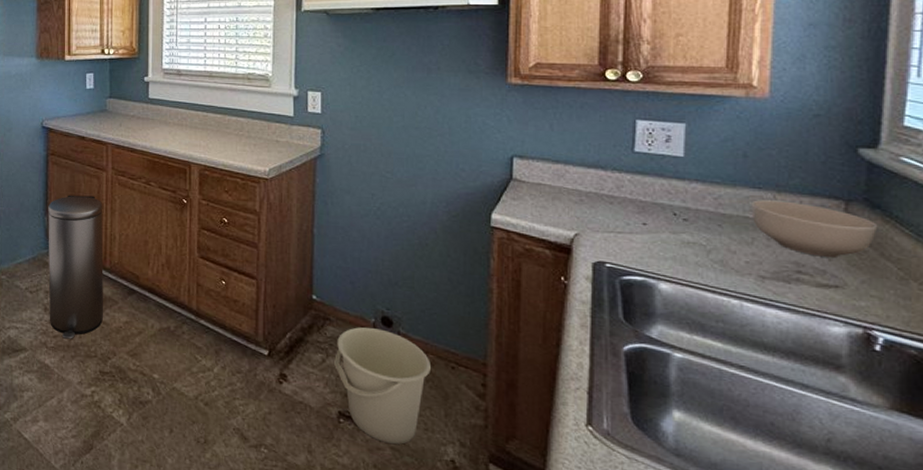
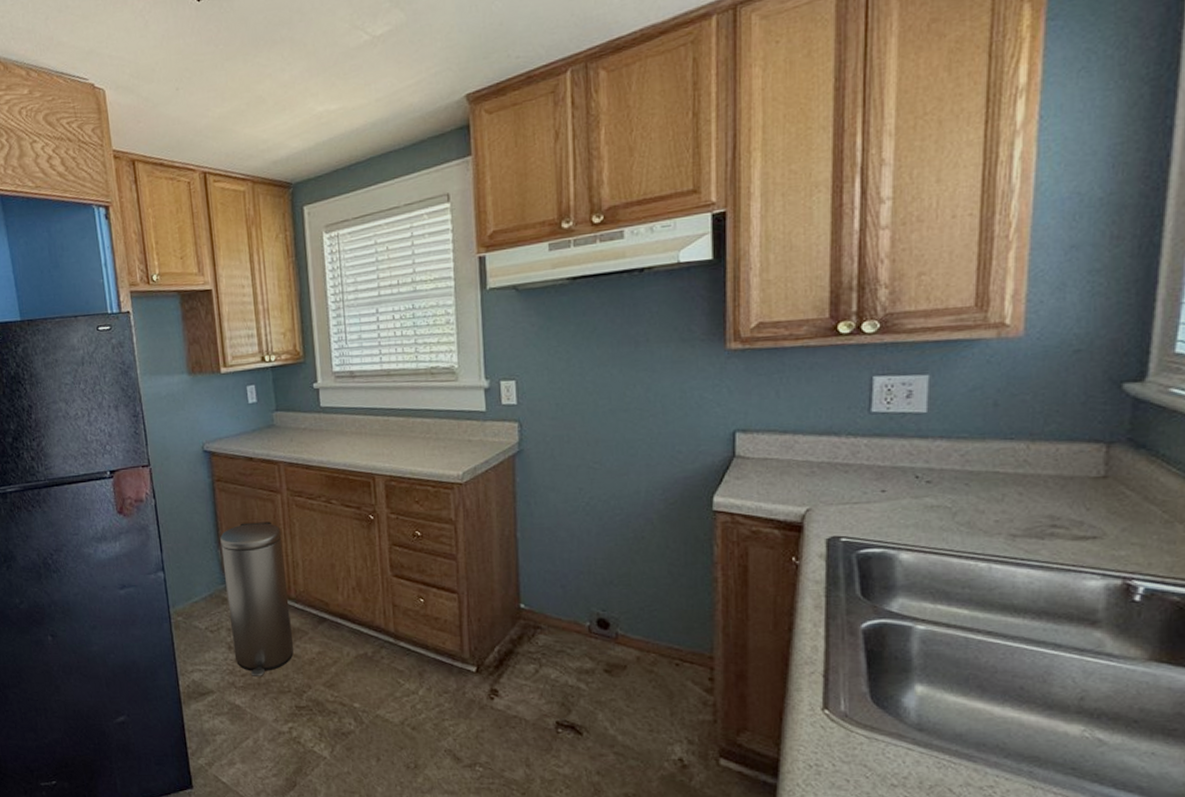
bucket: present [334,326,432,444] -> none [548,631,654,748]
bowl: present [751,200,878,259] -> none [1002,450,1142,508]

